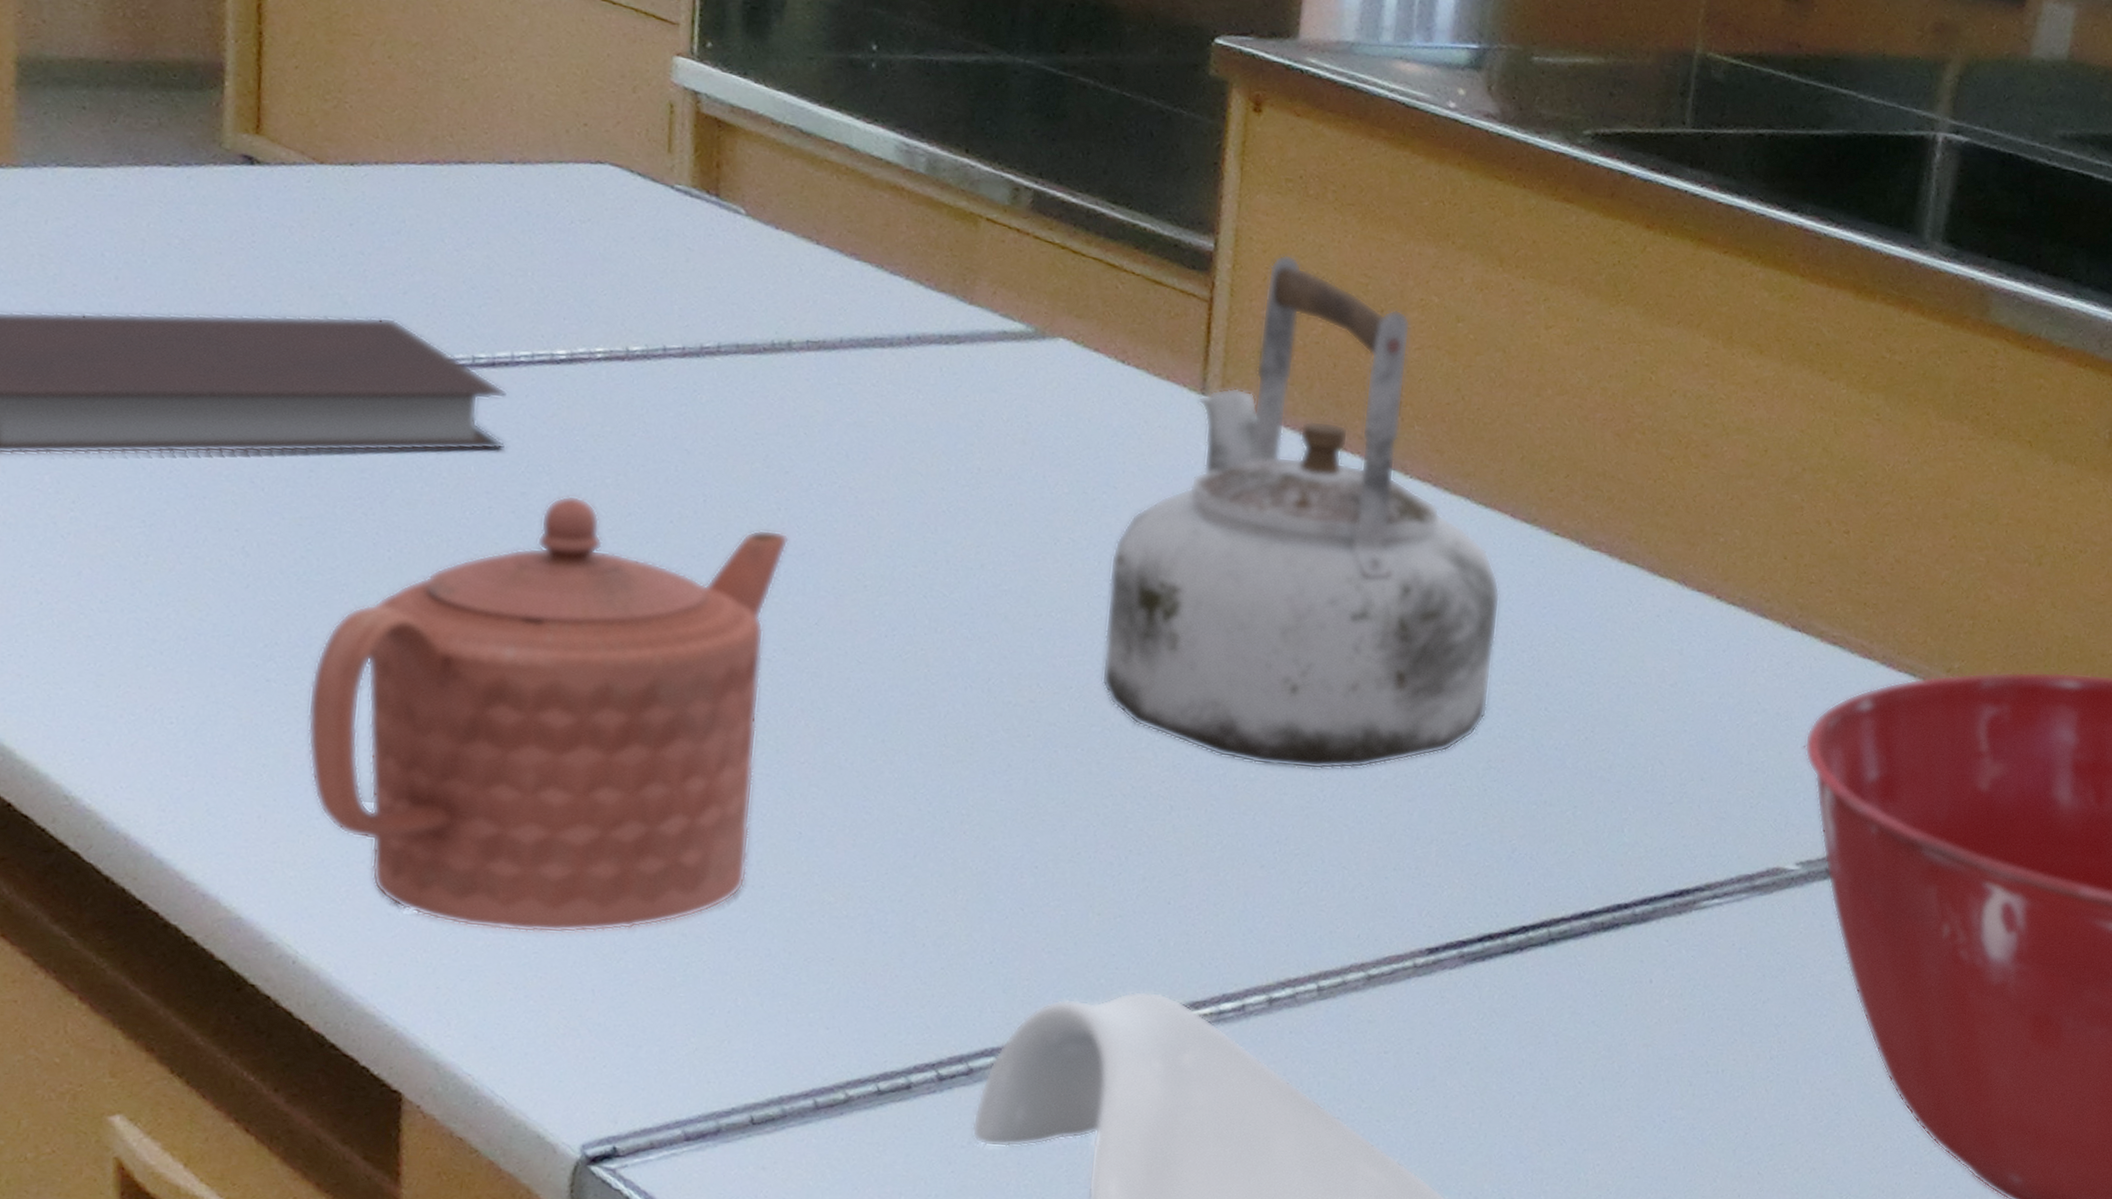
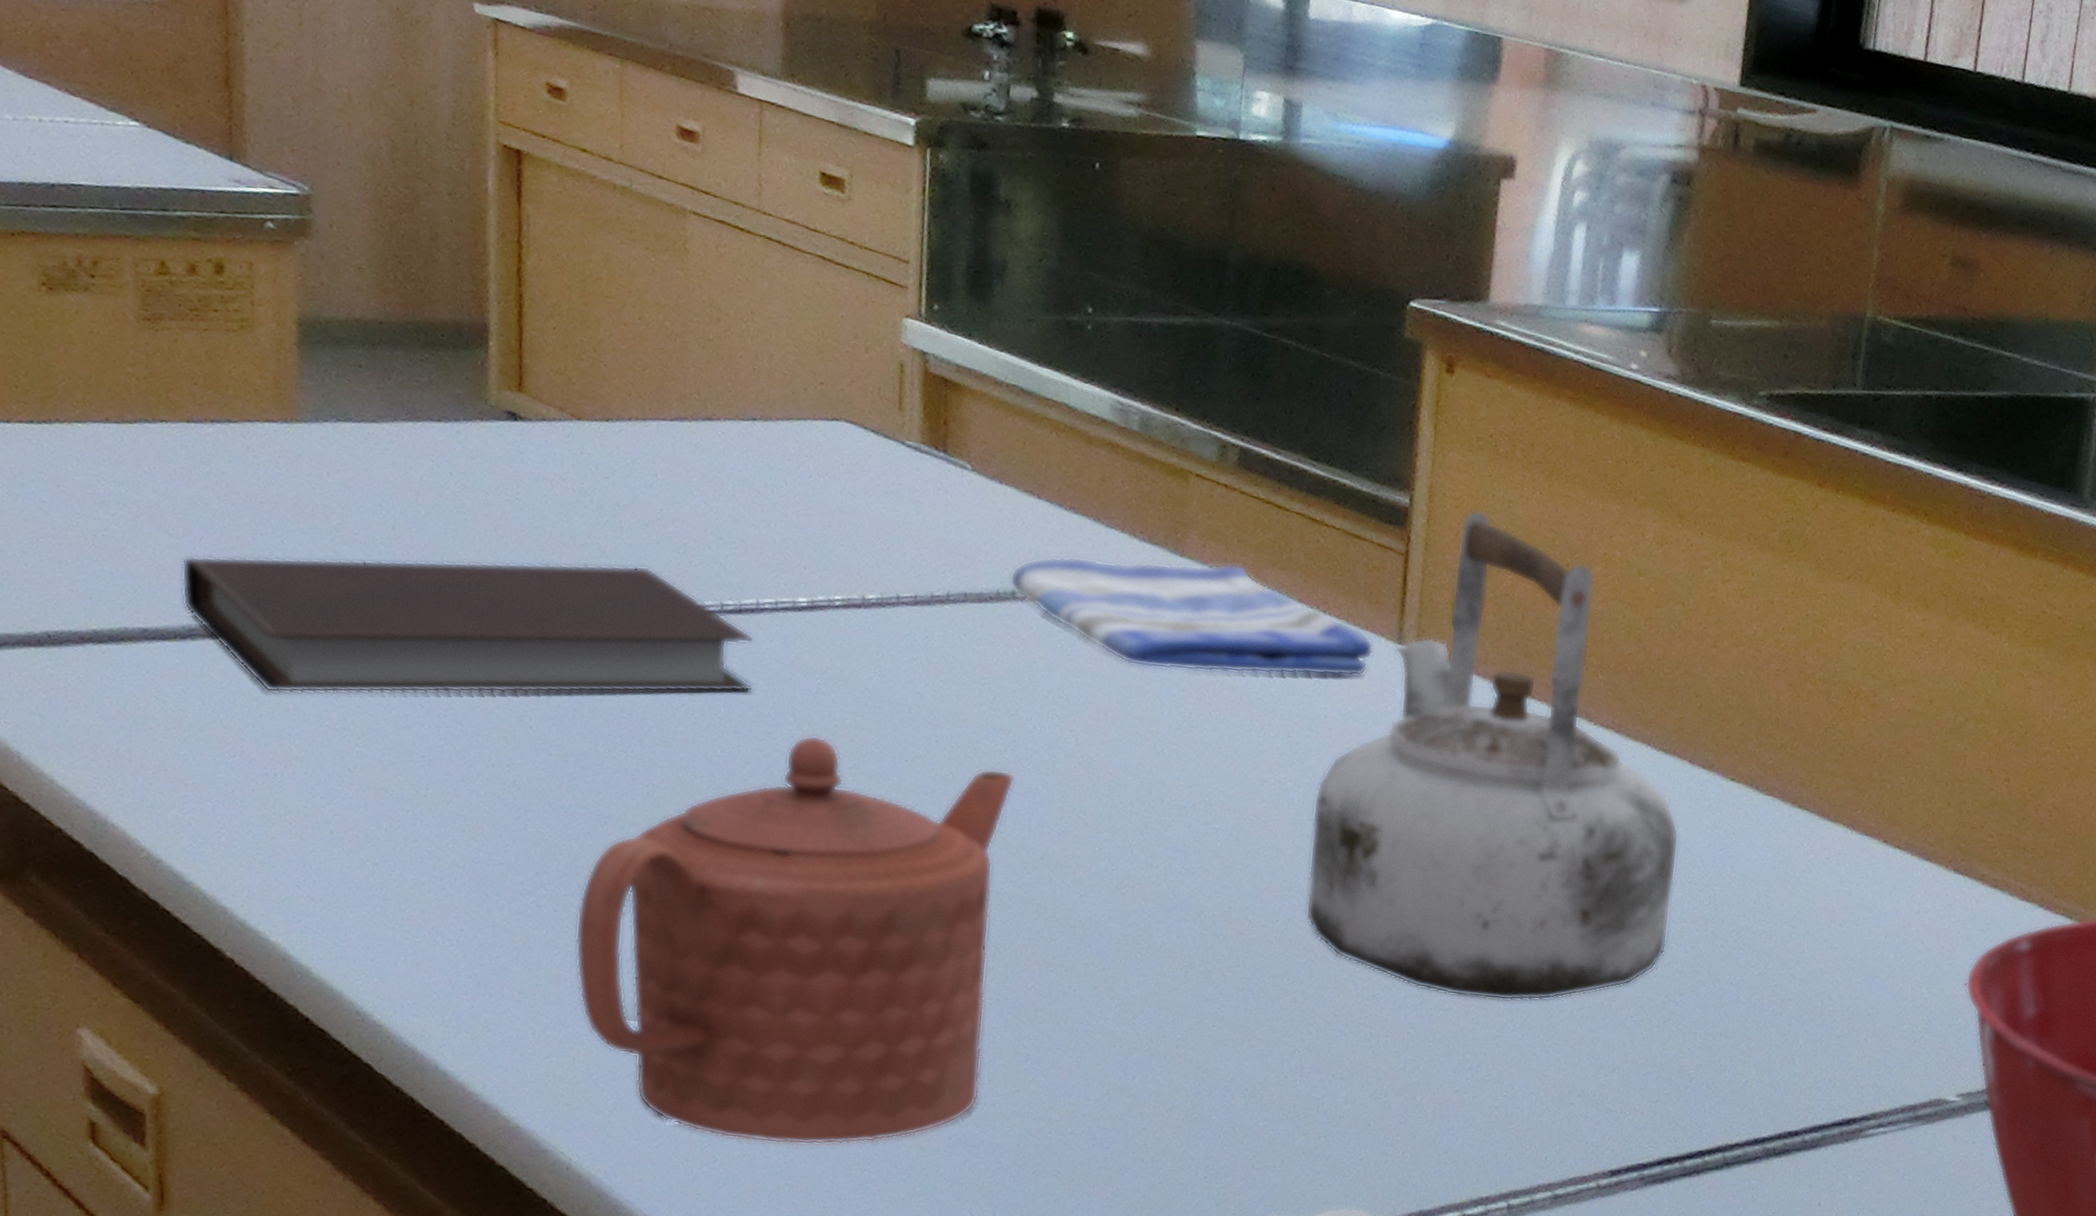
dish towel: none [785,304,1176,429] -> present [1009,556,1374,677]

